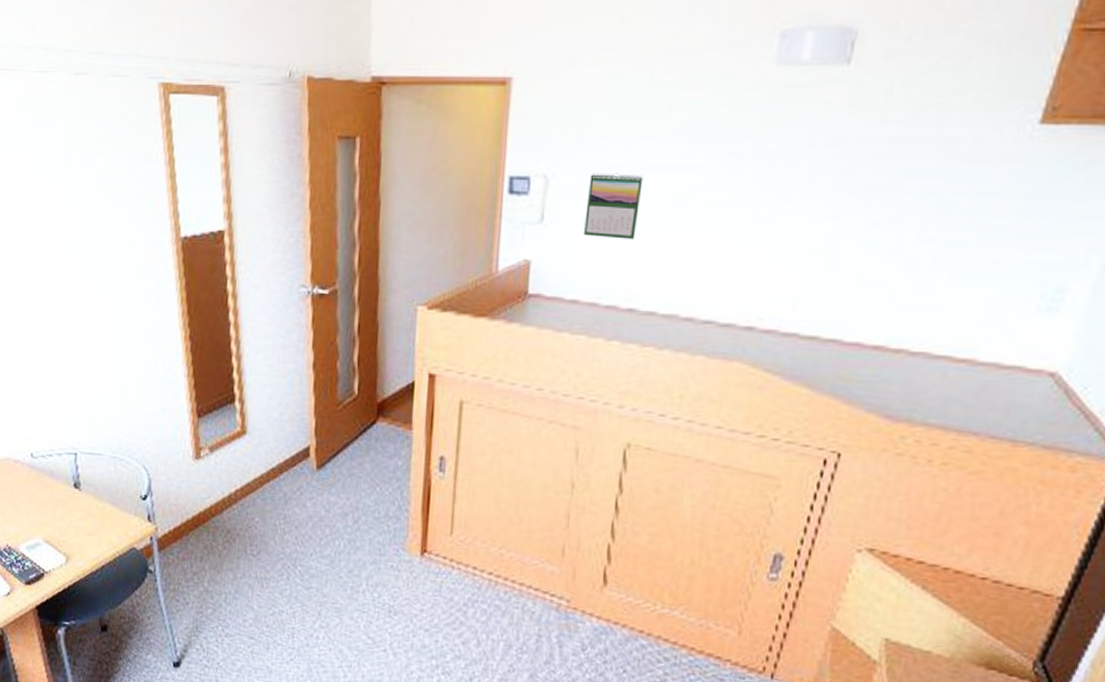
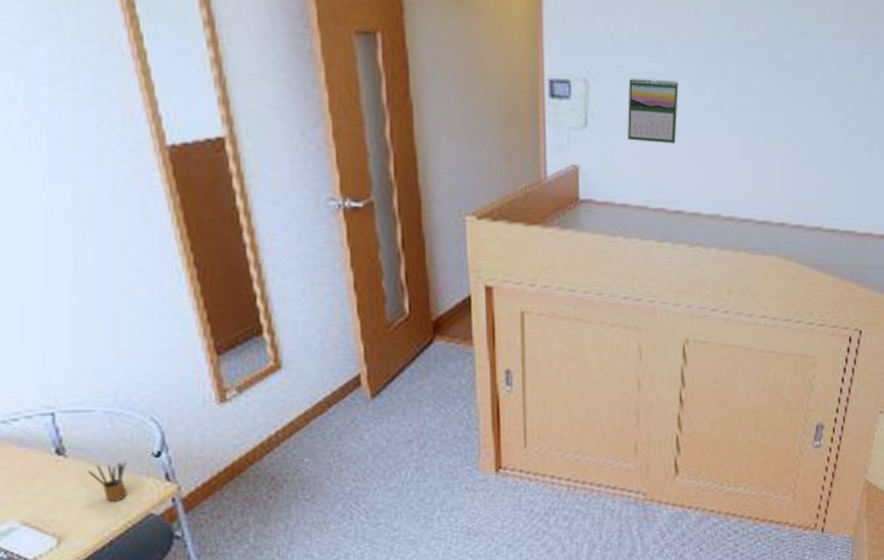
pencil box: none [93,500,121,533] -> present [87,462,127,502]

